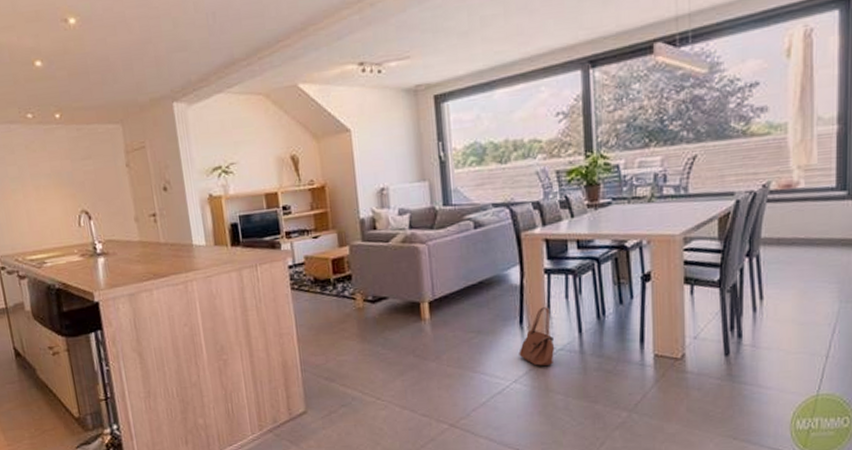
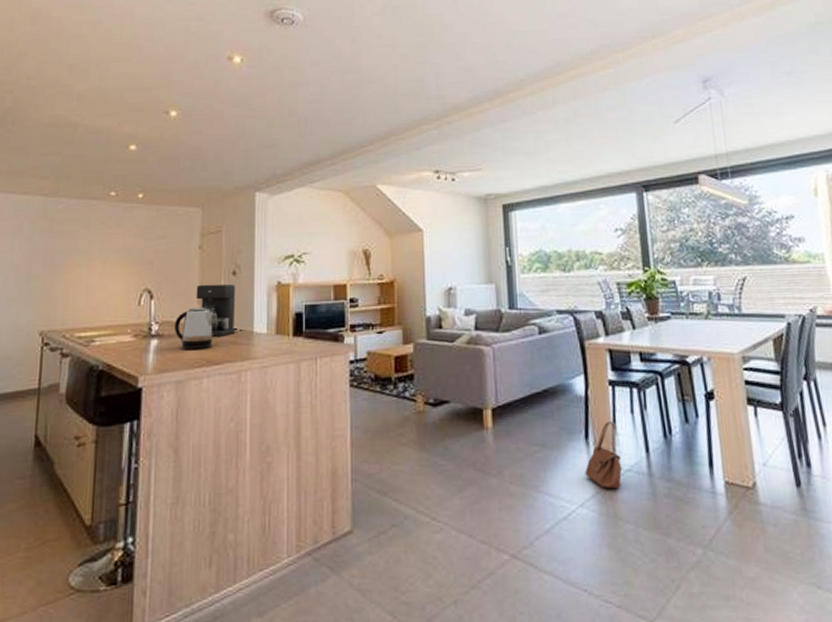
kettle: none [116,224,156,266] -> present [173,307,213,351]
coffee maker: none [130,200,176,253] -> present [196,284,236,338]

